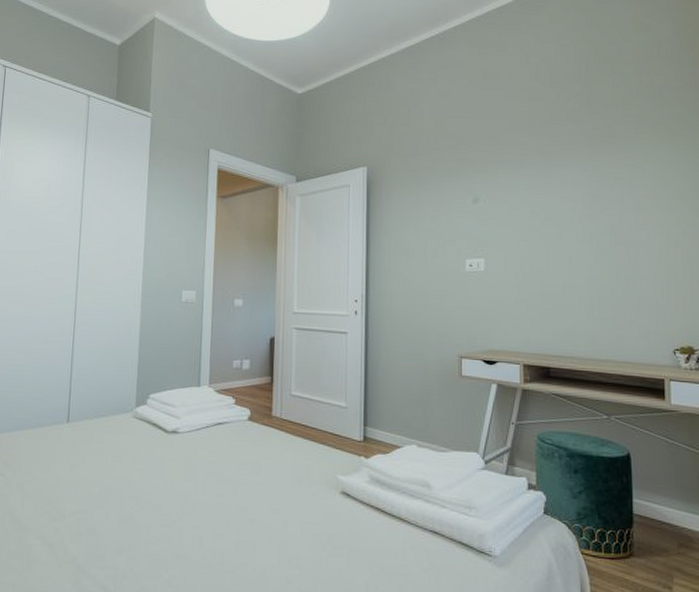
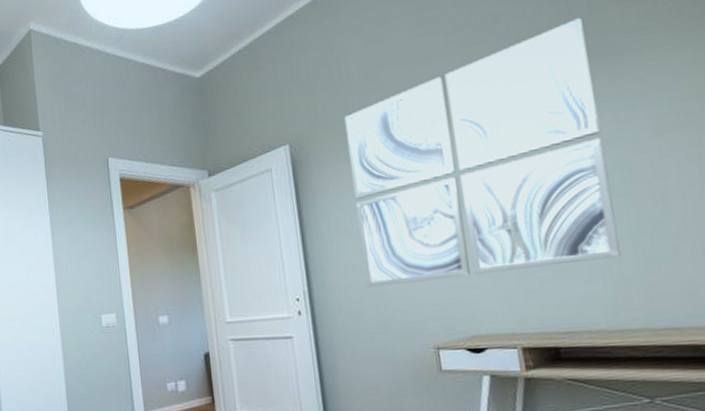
wall art: none [412,110,601,302] -> present [344,18,621,288]

